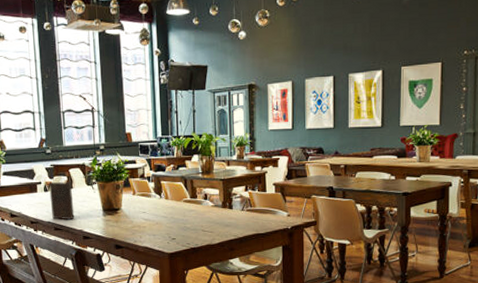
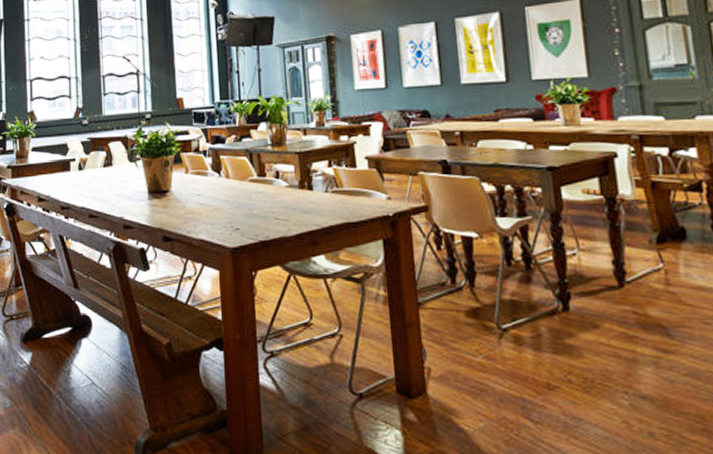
book: present [48,181,75,220] -> none [83,157,114,205]

